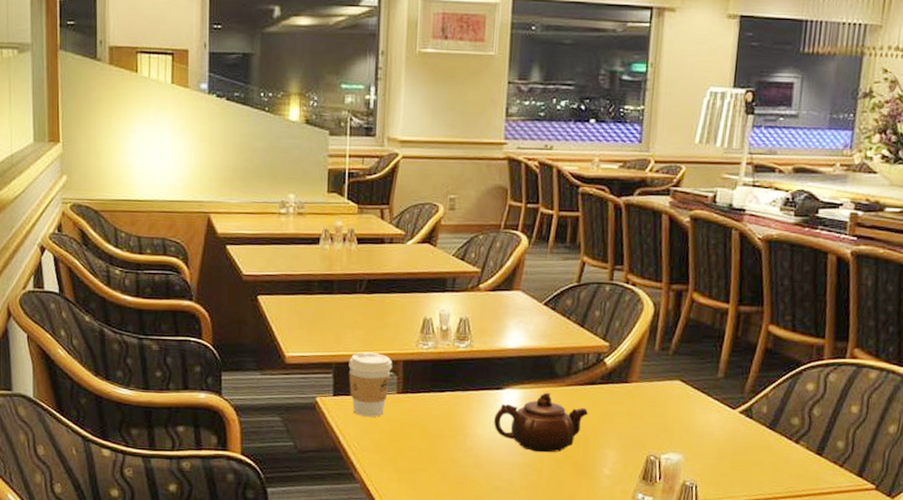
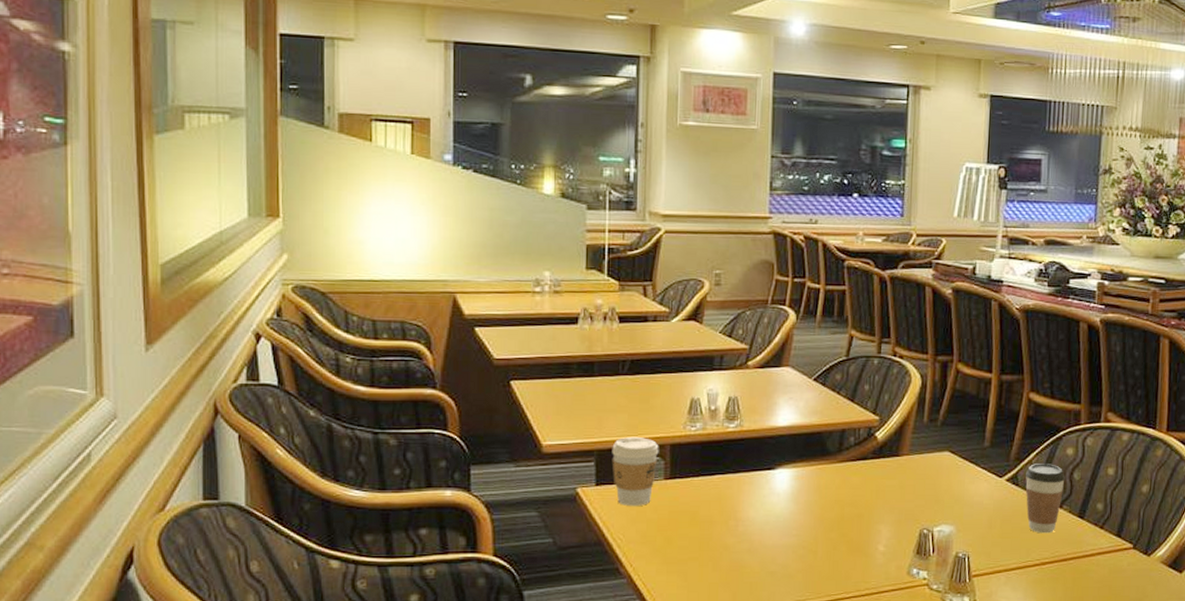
teapot: present [494,393,589,453] -> none [767,471,862,533]
coffee cup: none [760,397,804,468] -> present [1025,464,1065,534]

